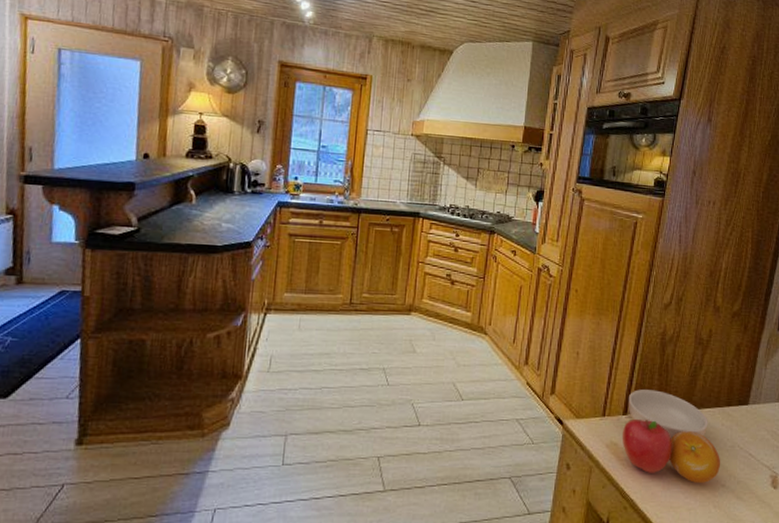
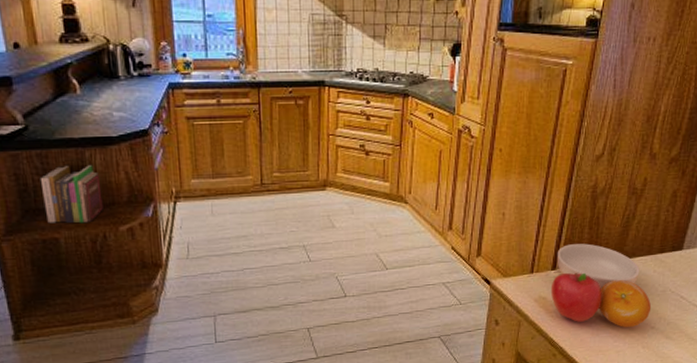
books: none [138,269,198,327] -> present [40,165,103,224]

